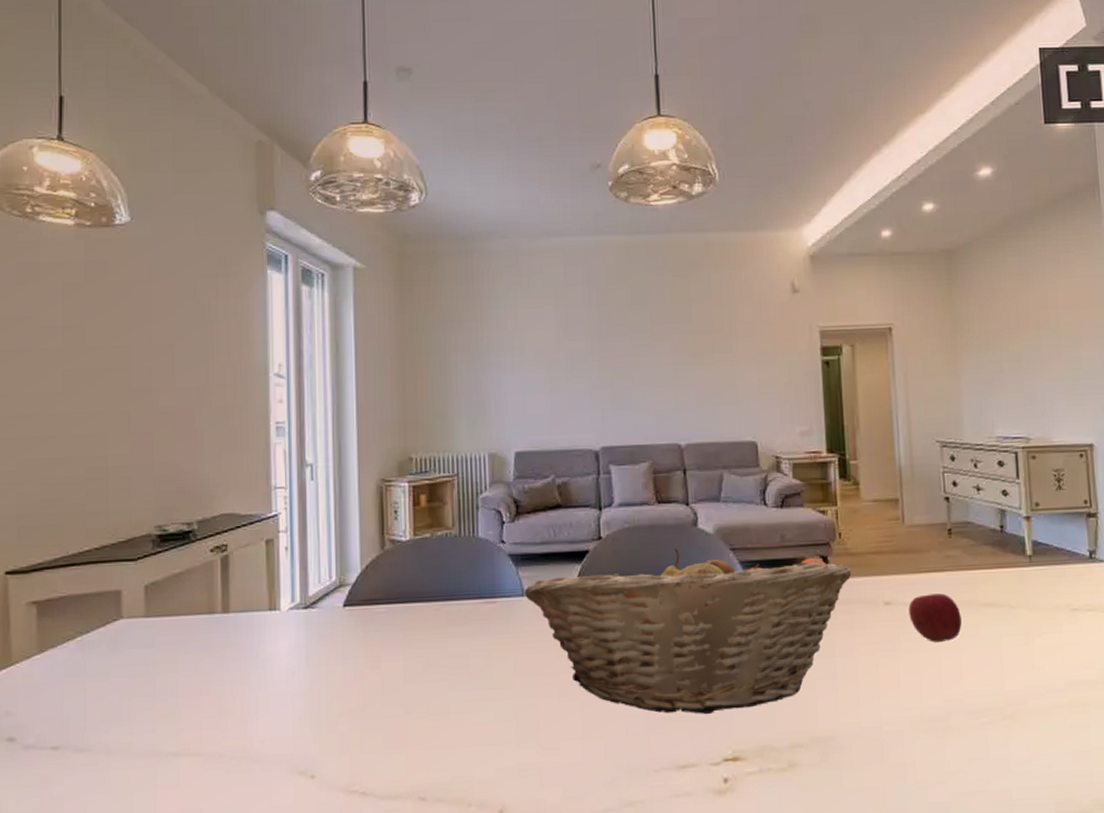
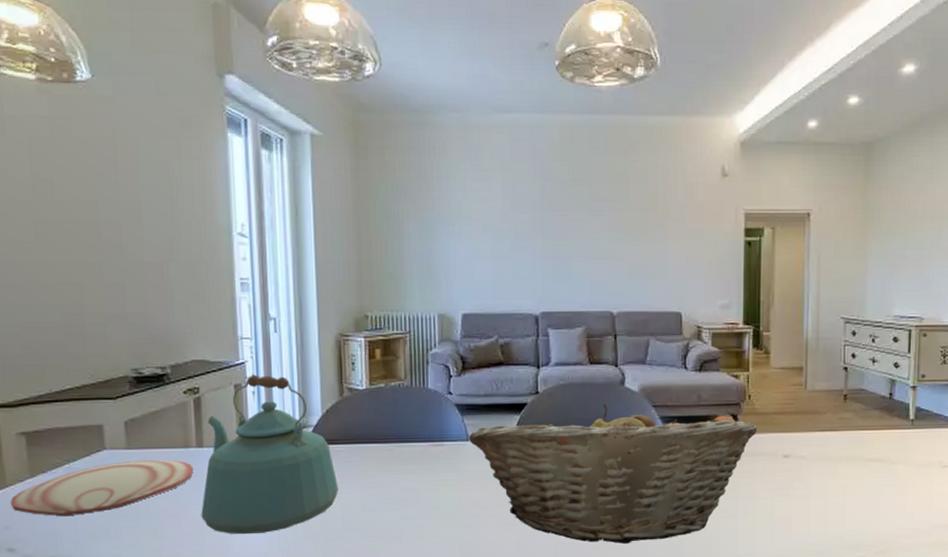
plate: none [14,628,218,698] -> present [10,460,194,517]
kettle: none [224,528,378,715] -> present [201,375,338,535]
apple: present [909,593,962,642] -> none [804,449,848,490]

